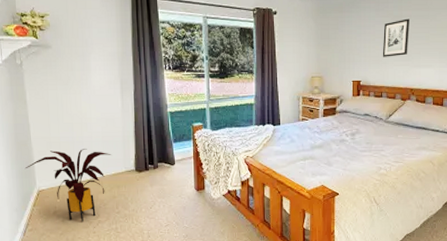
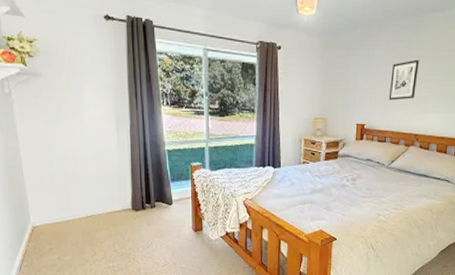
house plant: present [24,149,112,222] -> none [18,185,108,259]

